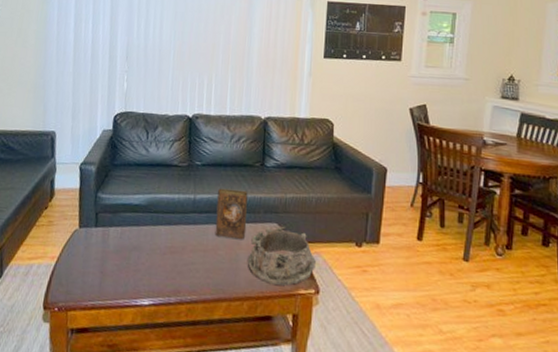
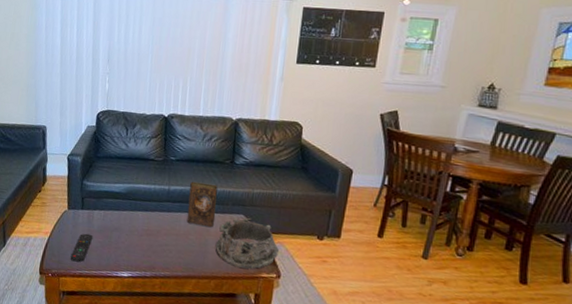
remote control: none [81,255,107,291] -> present [70,233,92,263]

